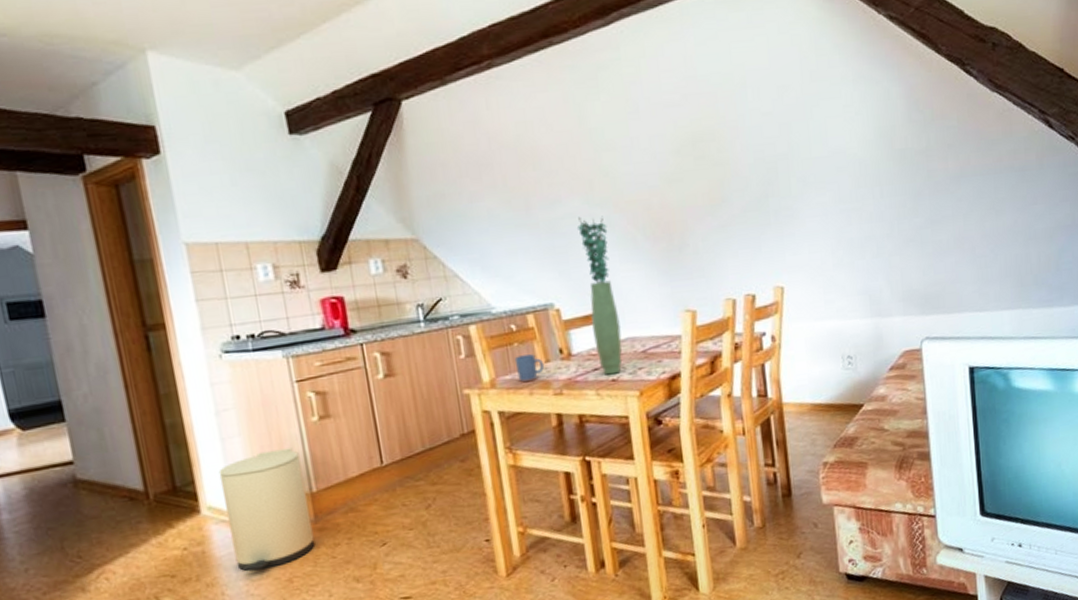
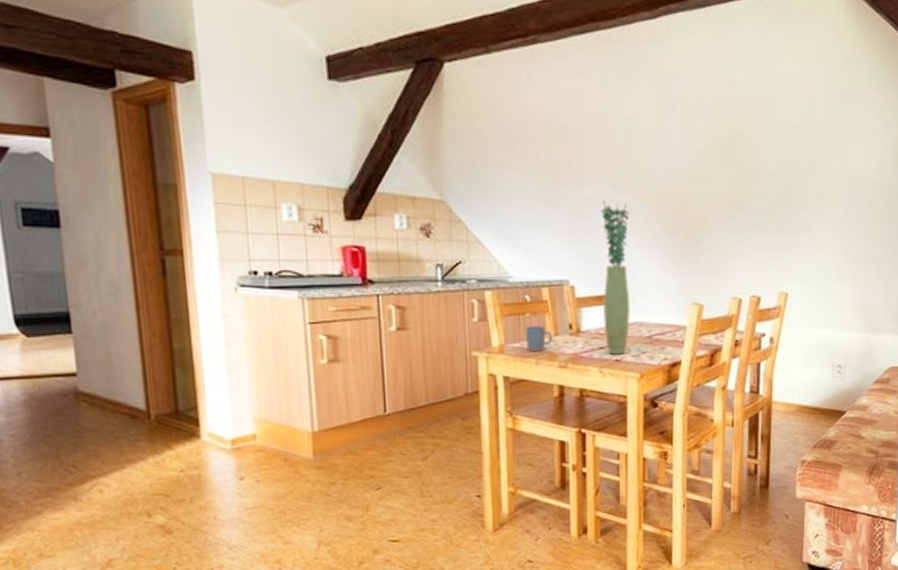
pedal bin: present [218,447,315,571] -> none [222,386,311,499]

